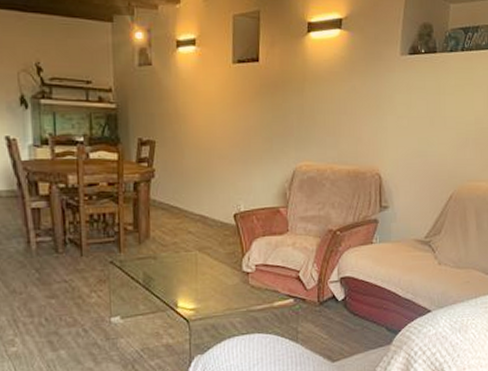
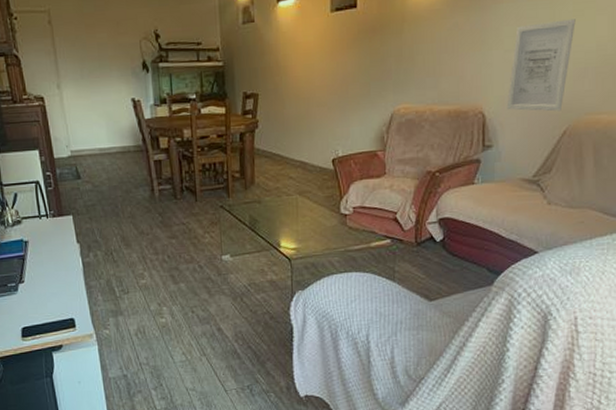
wall art: none [400,93,457,177] -> present [506,19,576,112]

